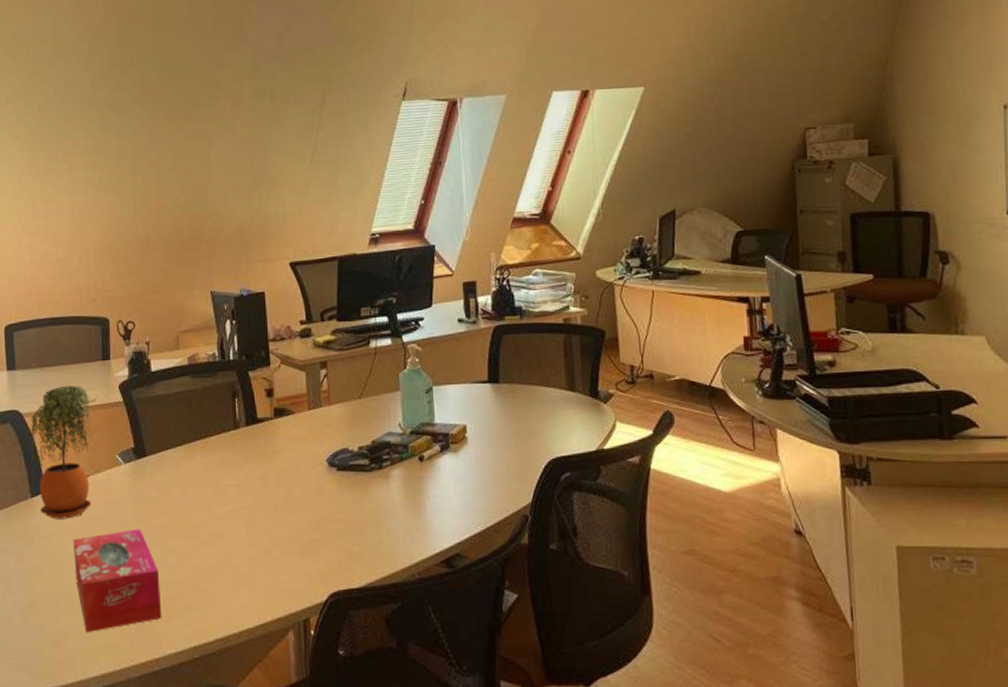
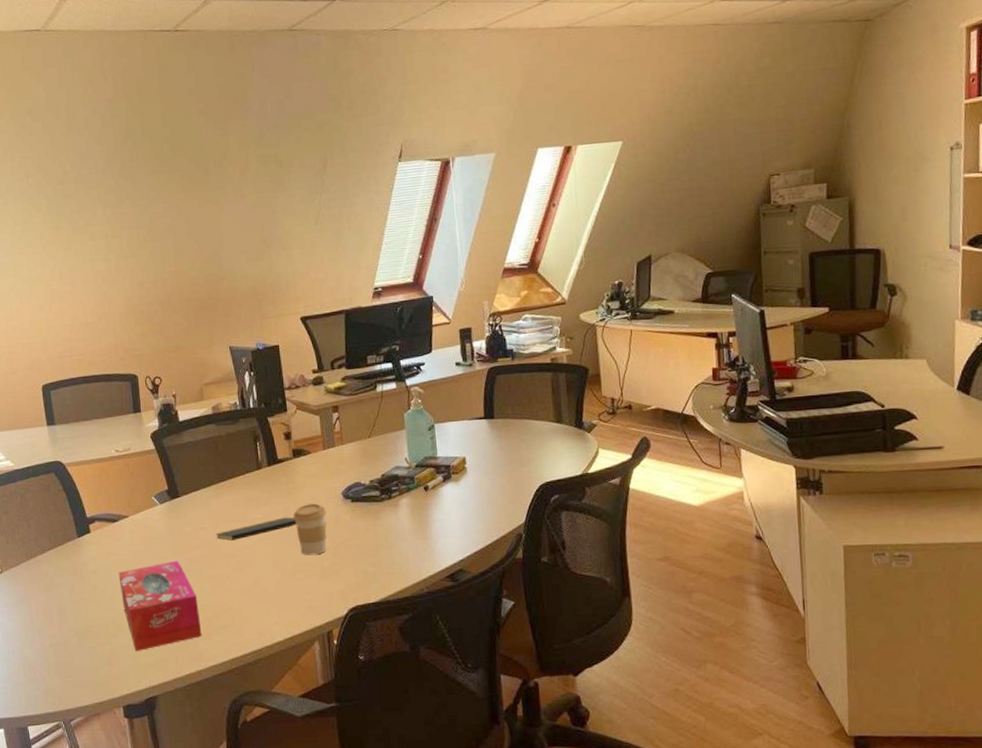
potted plant: present [31,385,92,519] -> none [72,436,133,556]
notepad: none [184,484,275,509] -> present [216,517,297,541]
coffee cup: none [271,470,309,530] -> present [293,503,327,556]

